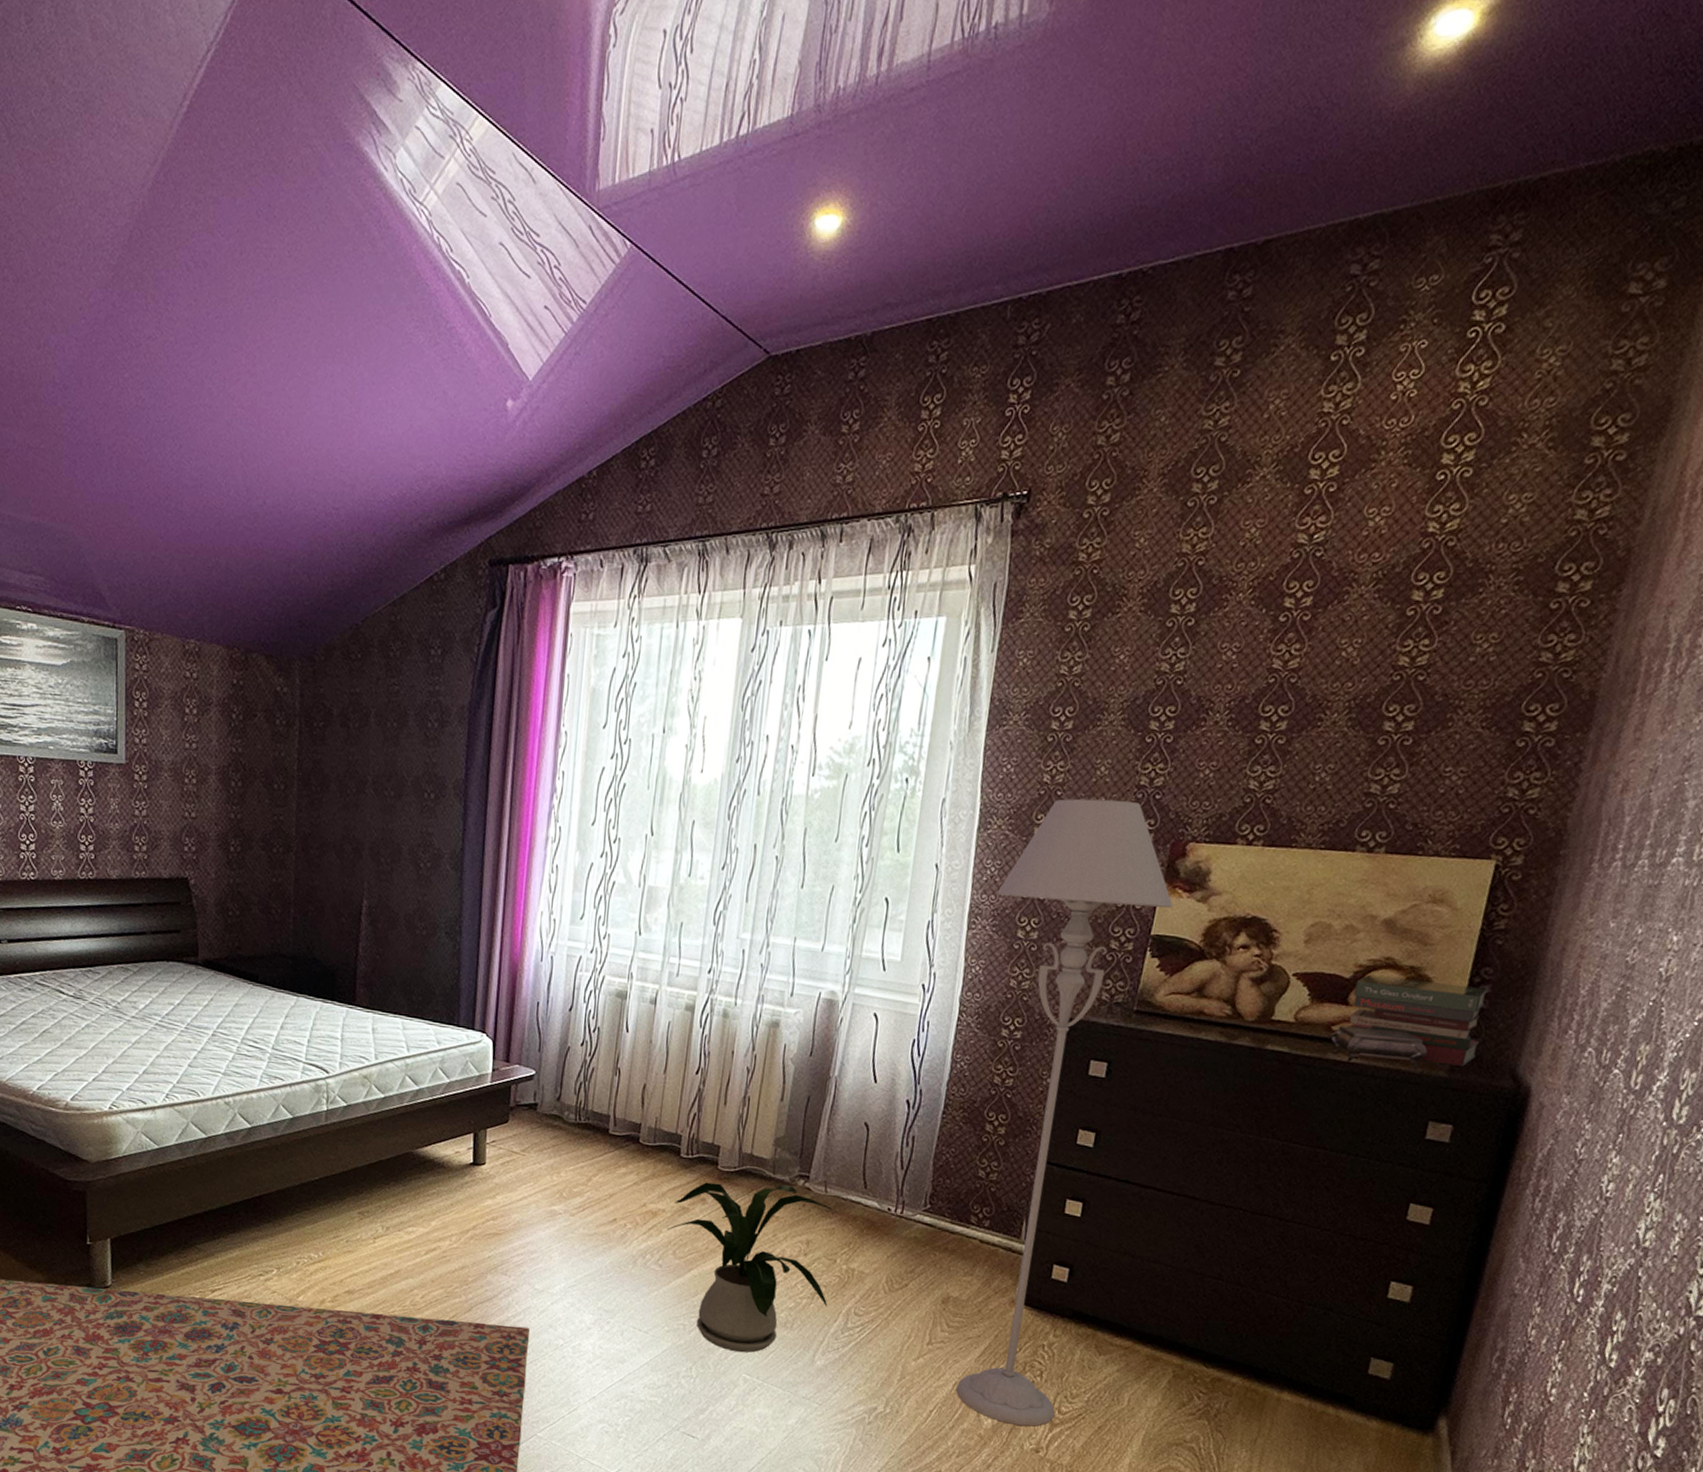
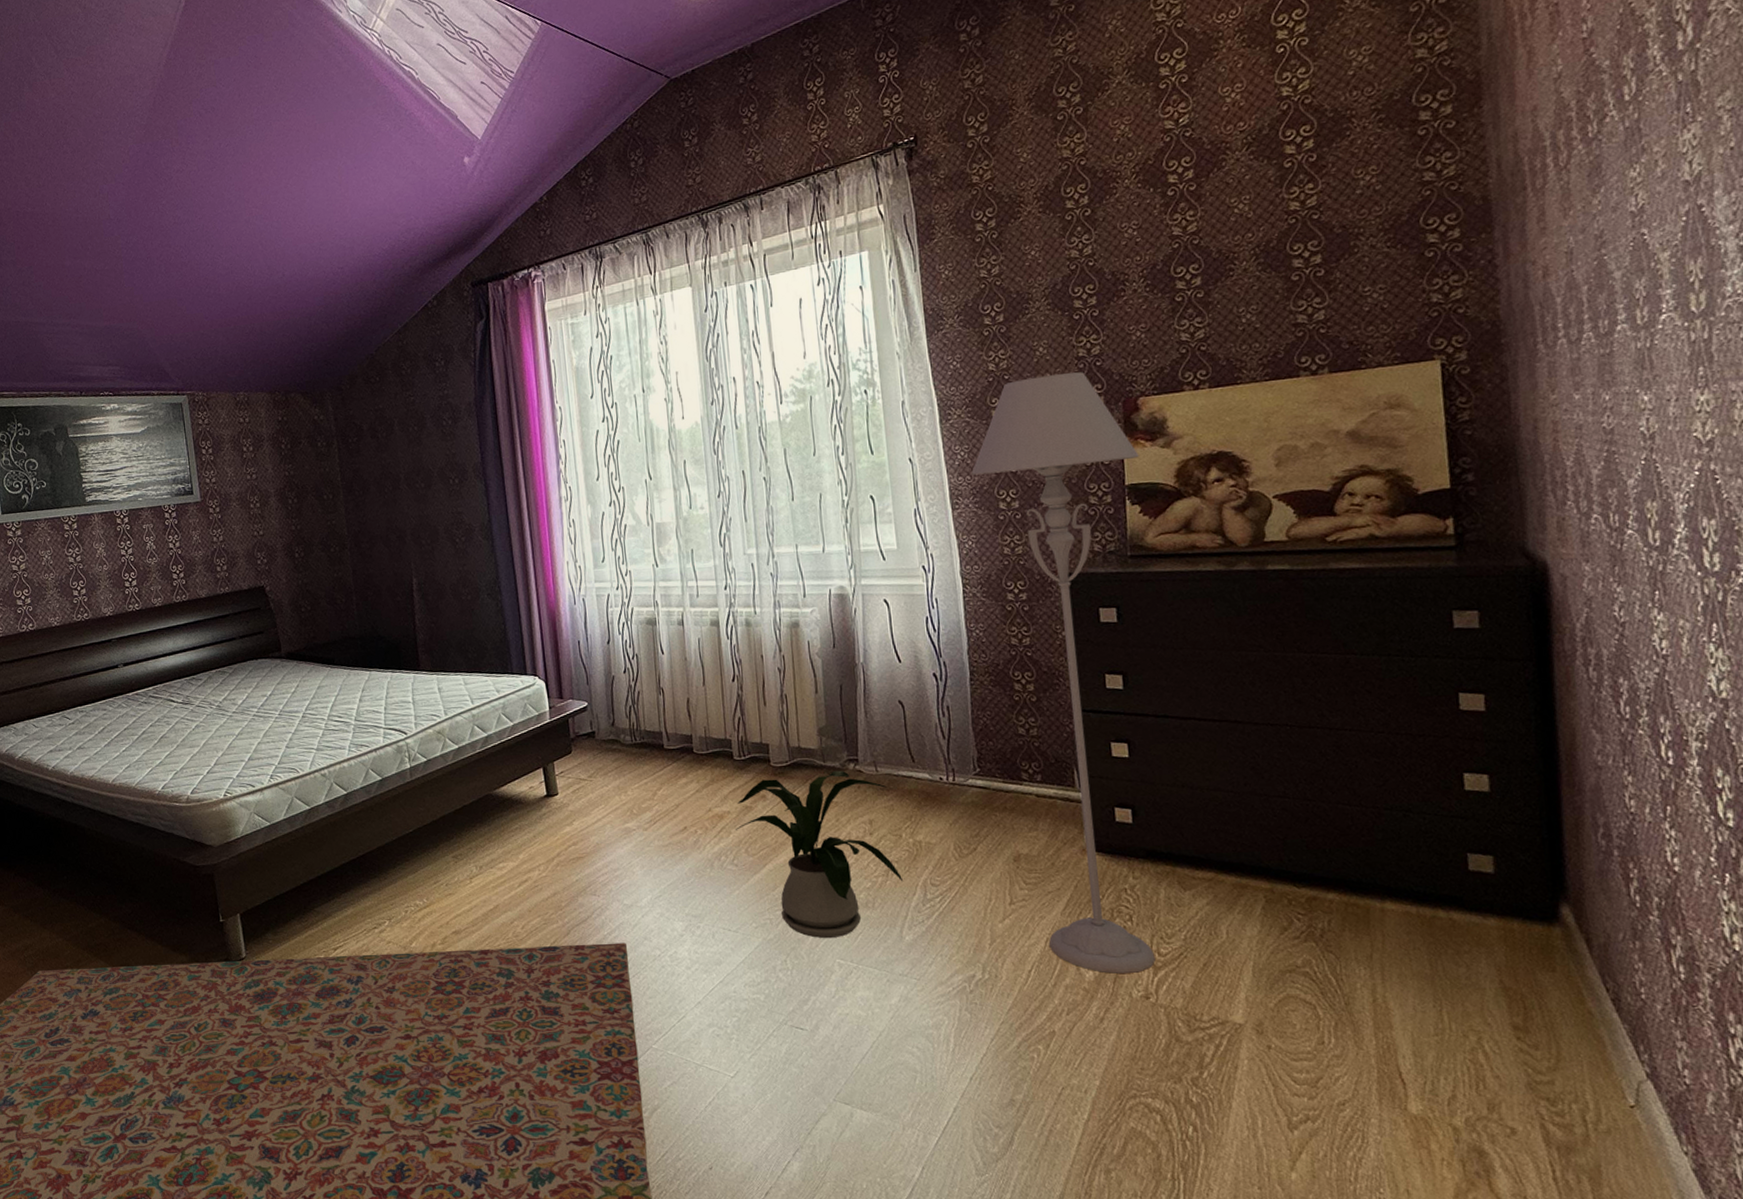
jewelry box: present [1330,1025,1428,1068] -> none [1327,530,1430,568]
books: present [1349,974,1488,1066] -> none [1337,476,1480,555]

